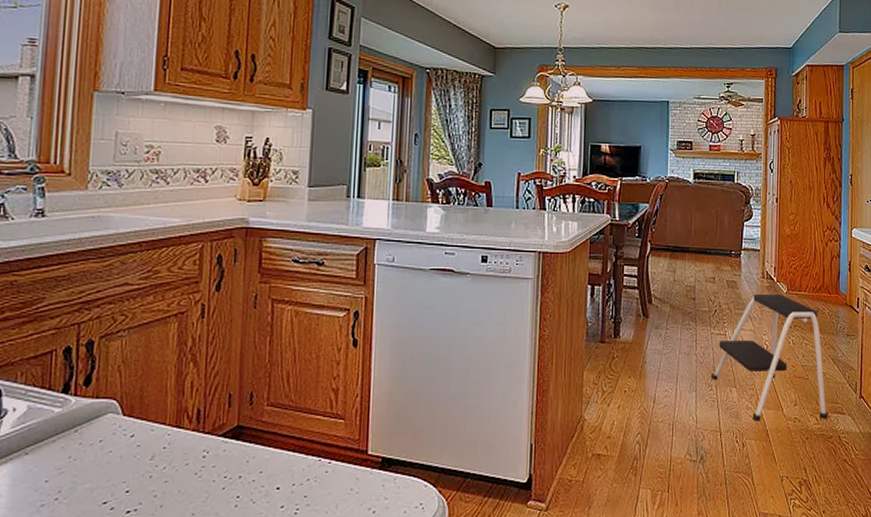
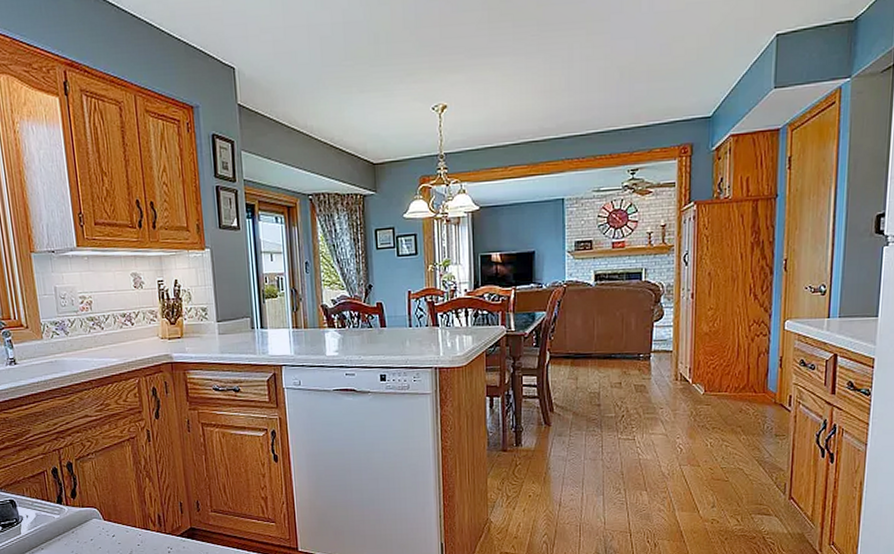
step stool: present [711,293,828,422] -> none [619,395,751,523]

